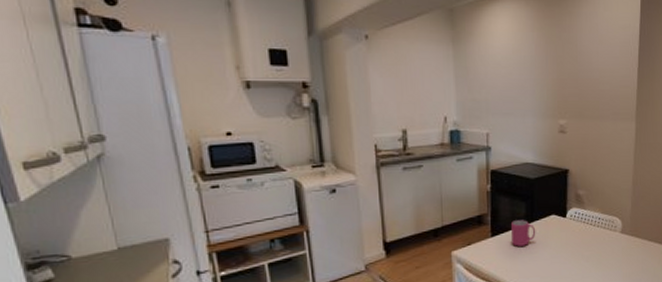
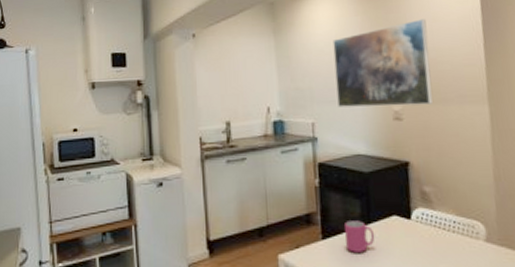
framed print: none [509,41,594,120] -> present [332,19,433,107]

